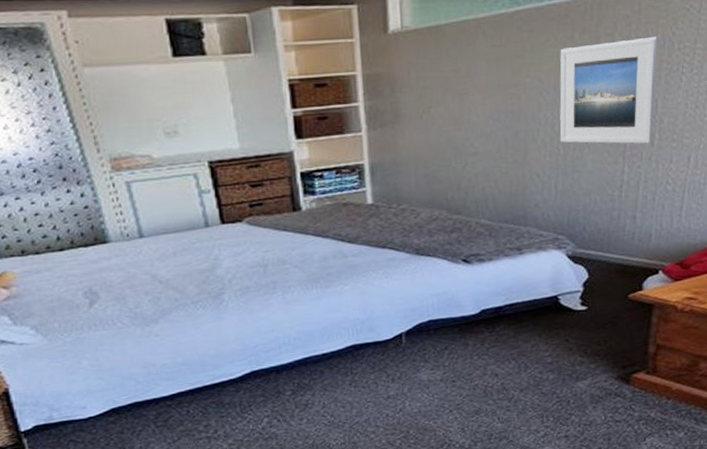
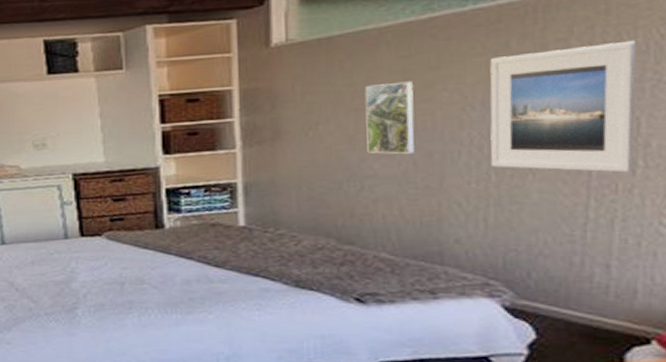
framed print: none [467,68,505,134] -> present [364,81,414,154]

